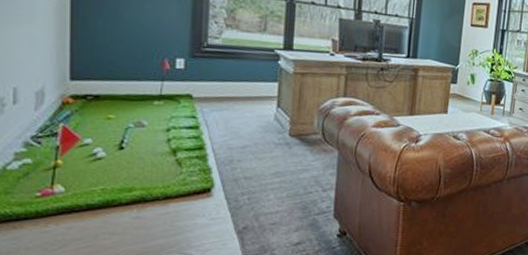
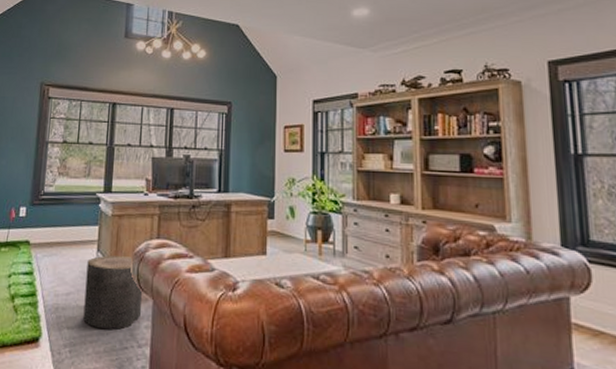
stool: none [263,111,327,177] -> present [83,255,142,329]

